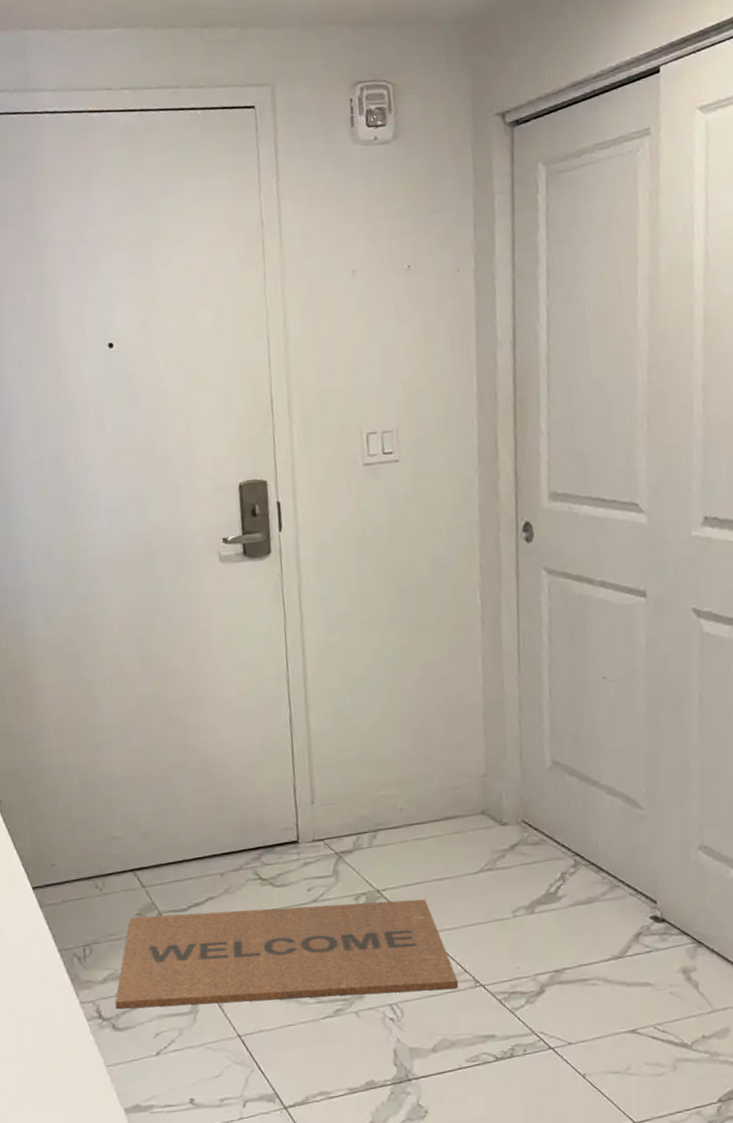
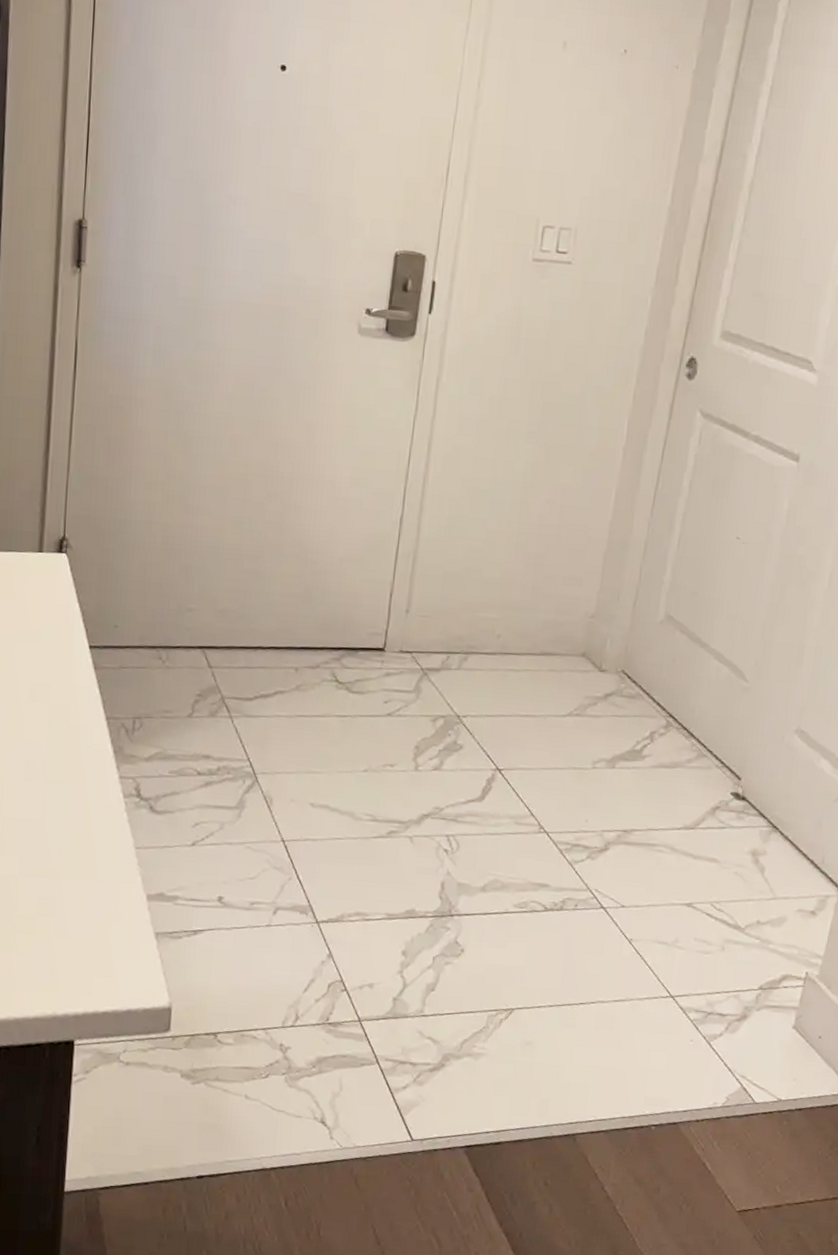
doormat: present [115,899,459,1010] -> none [157,697,523,831]

